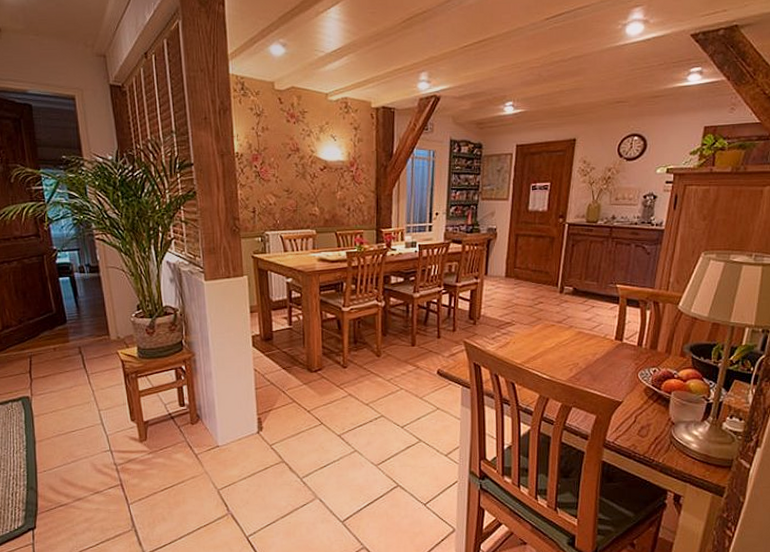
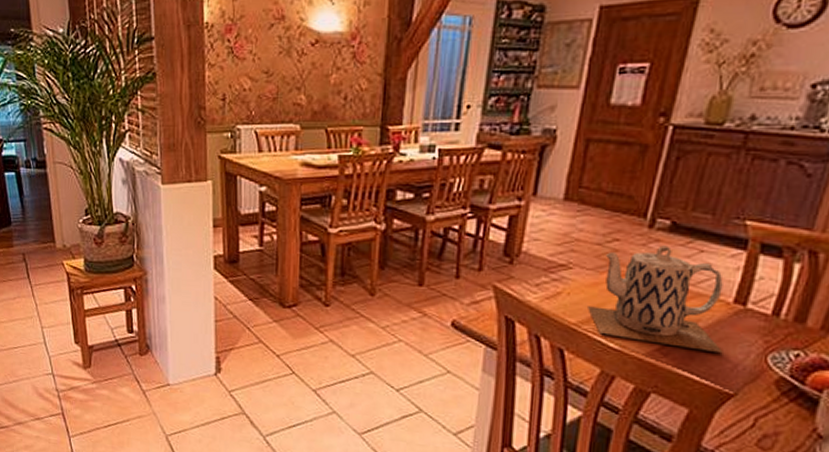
teapot: none [527,304,612,374] -> present [588,245,723,352]

